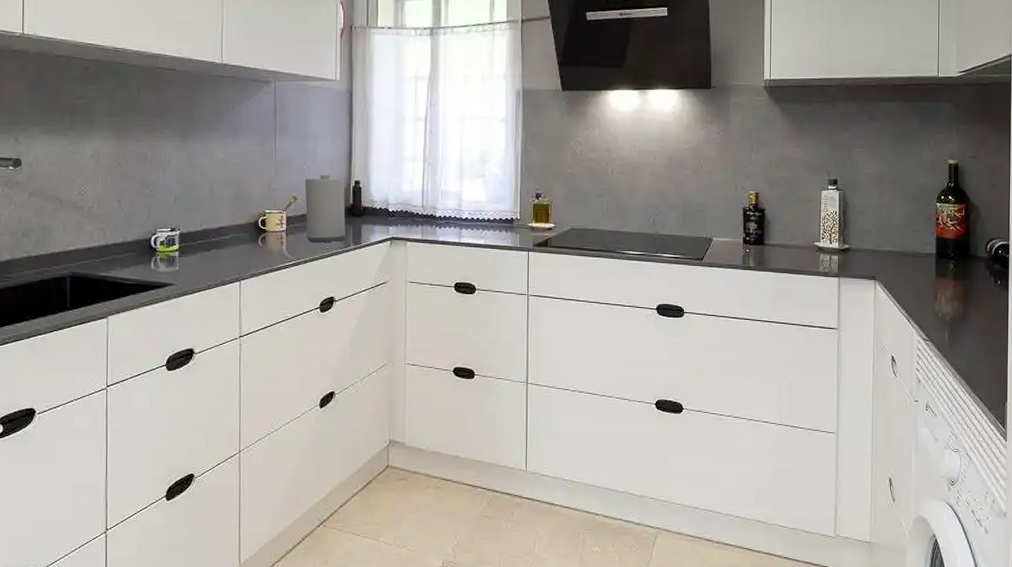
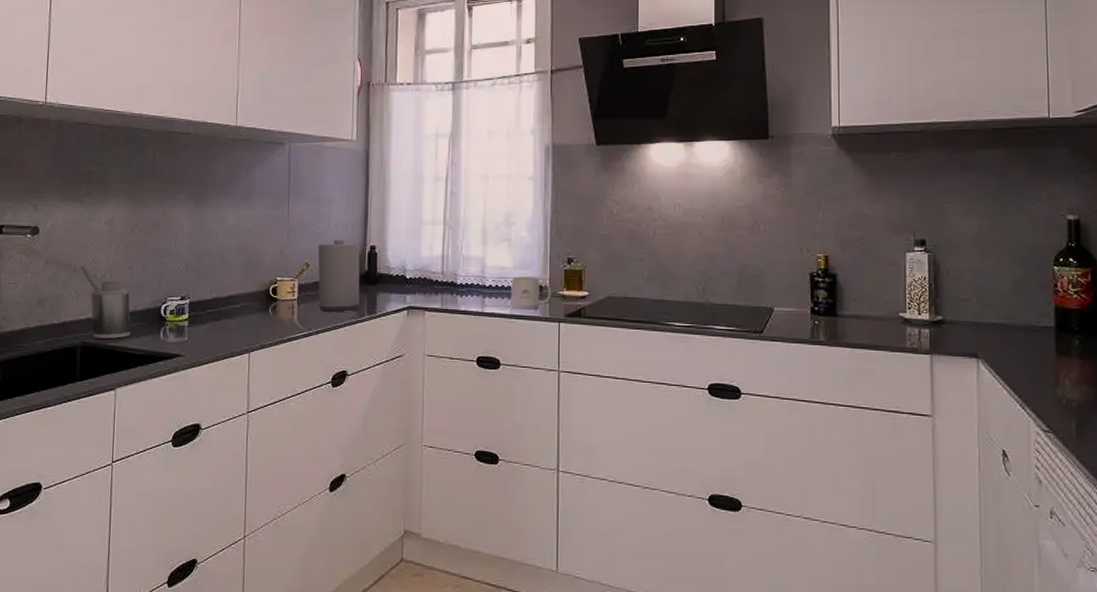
soap dispenser: none [67,197,122,270] -> present [80,265,131,340]
mug: none [485,210,522,241] -> present [510,276,551,311]

